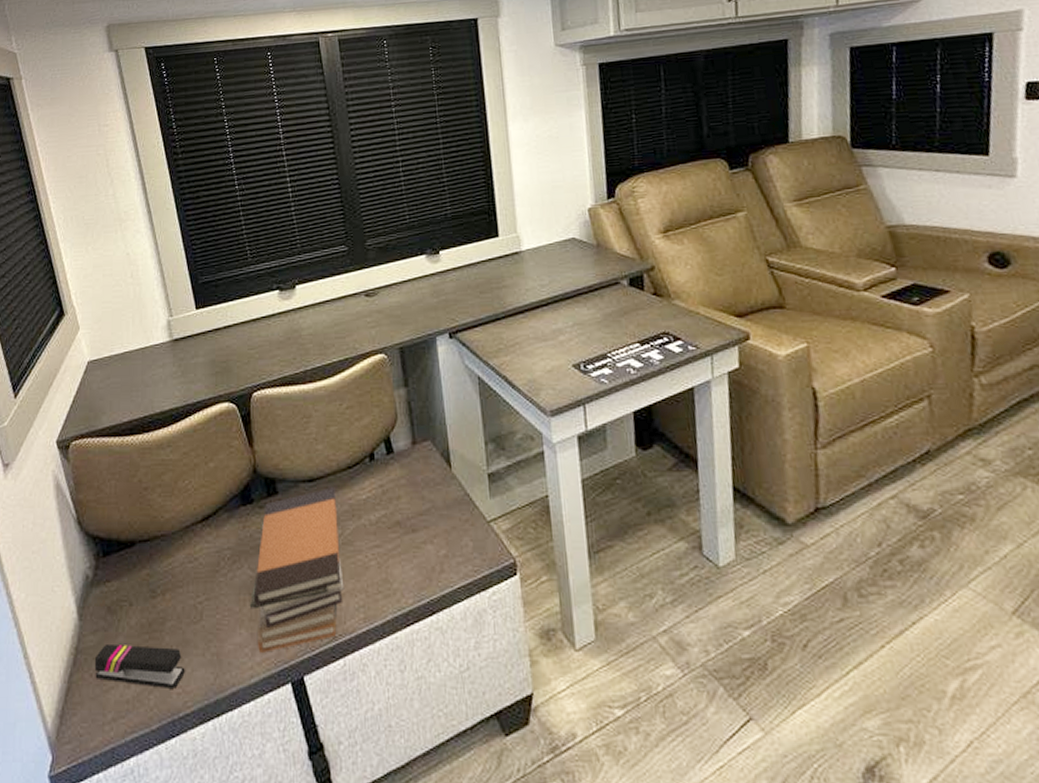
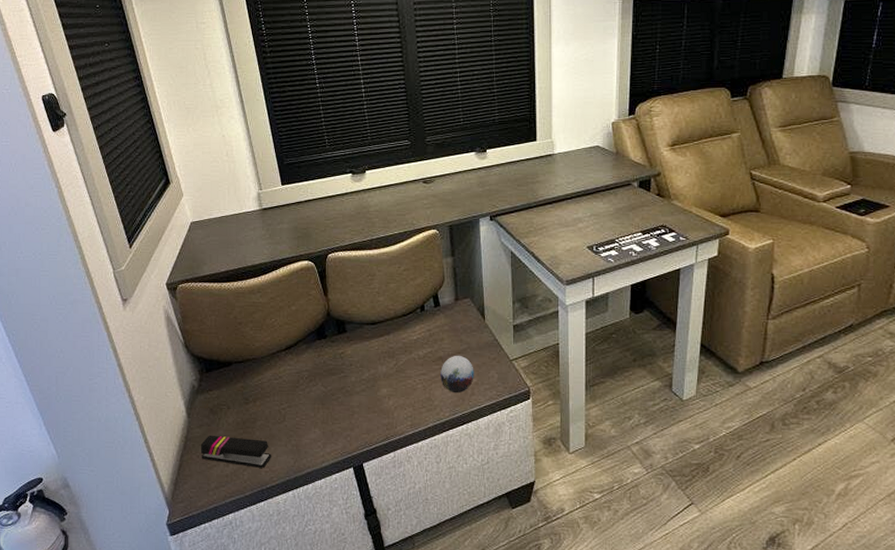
book stack: present [250,487,345,654] -> none [323,329,397,447]
decorative orb: none [399,517,443,571] -> present [440,355,474,394]

